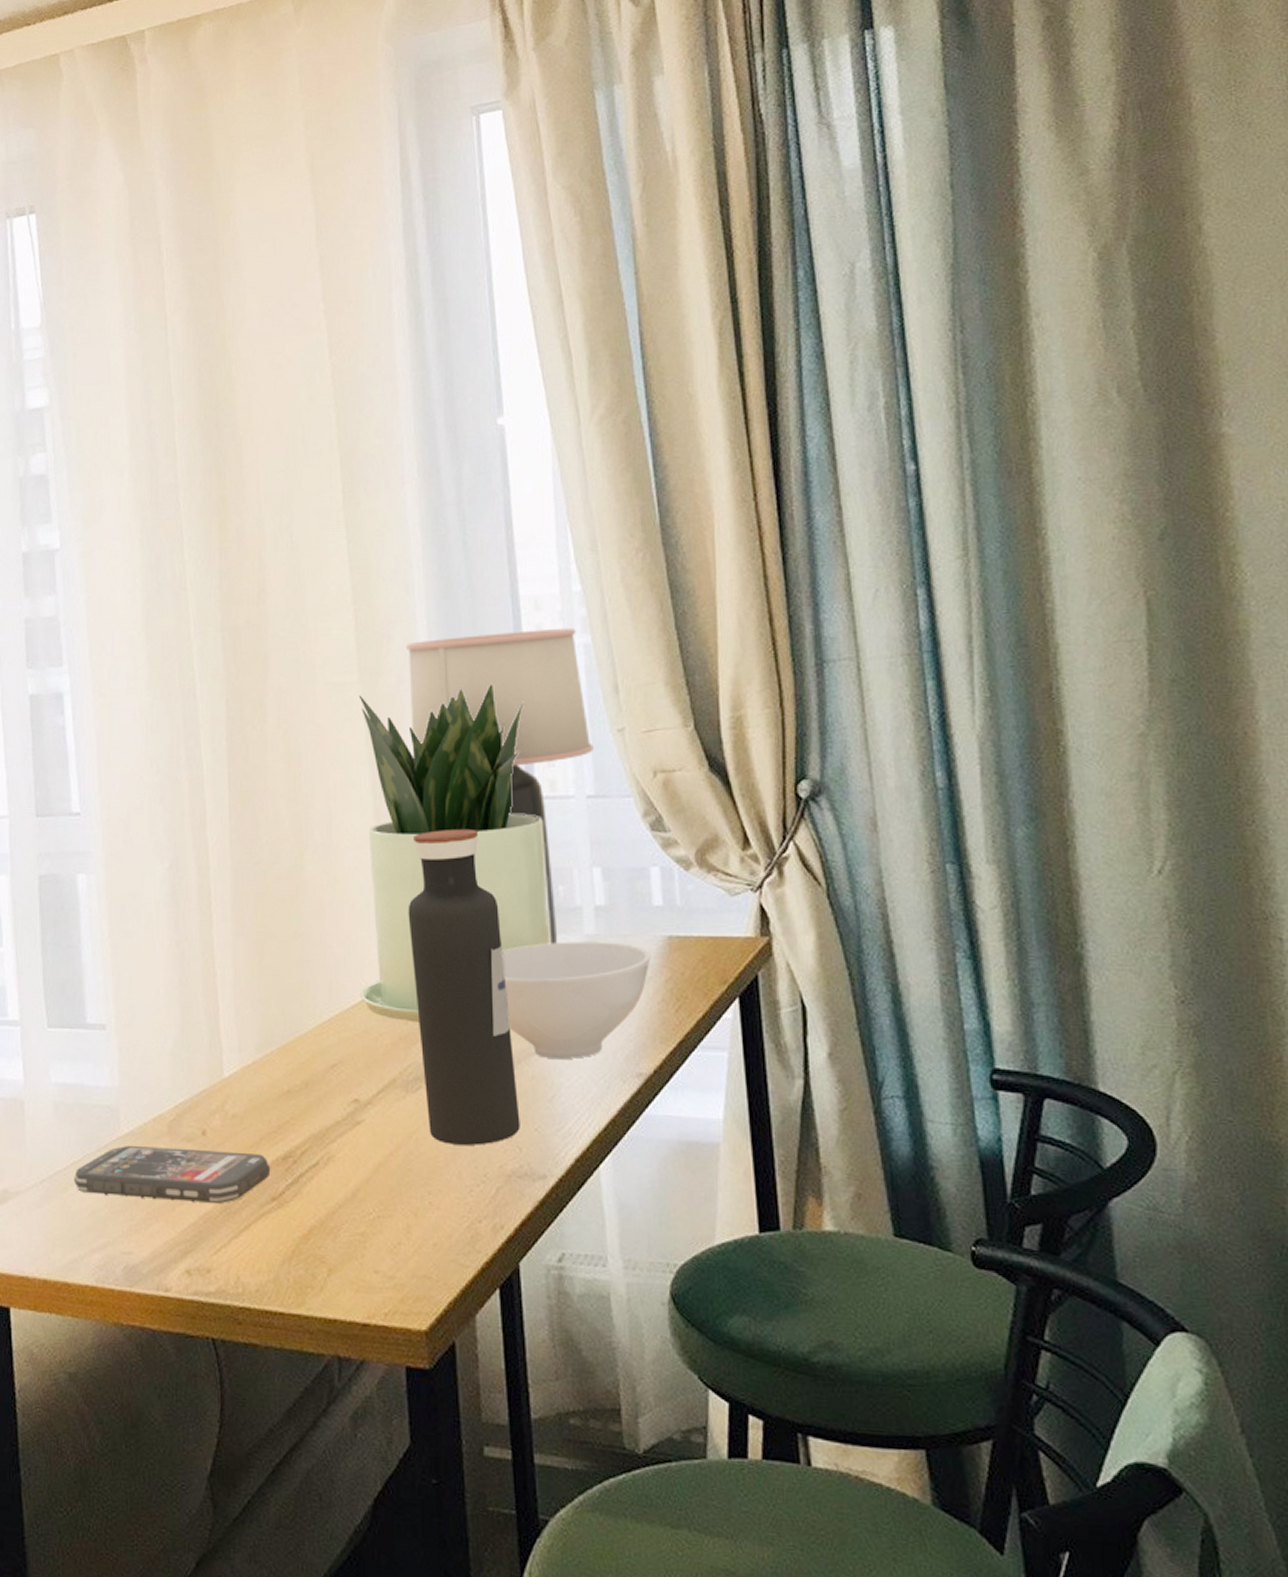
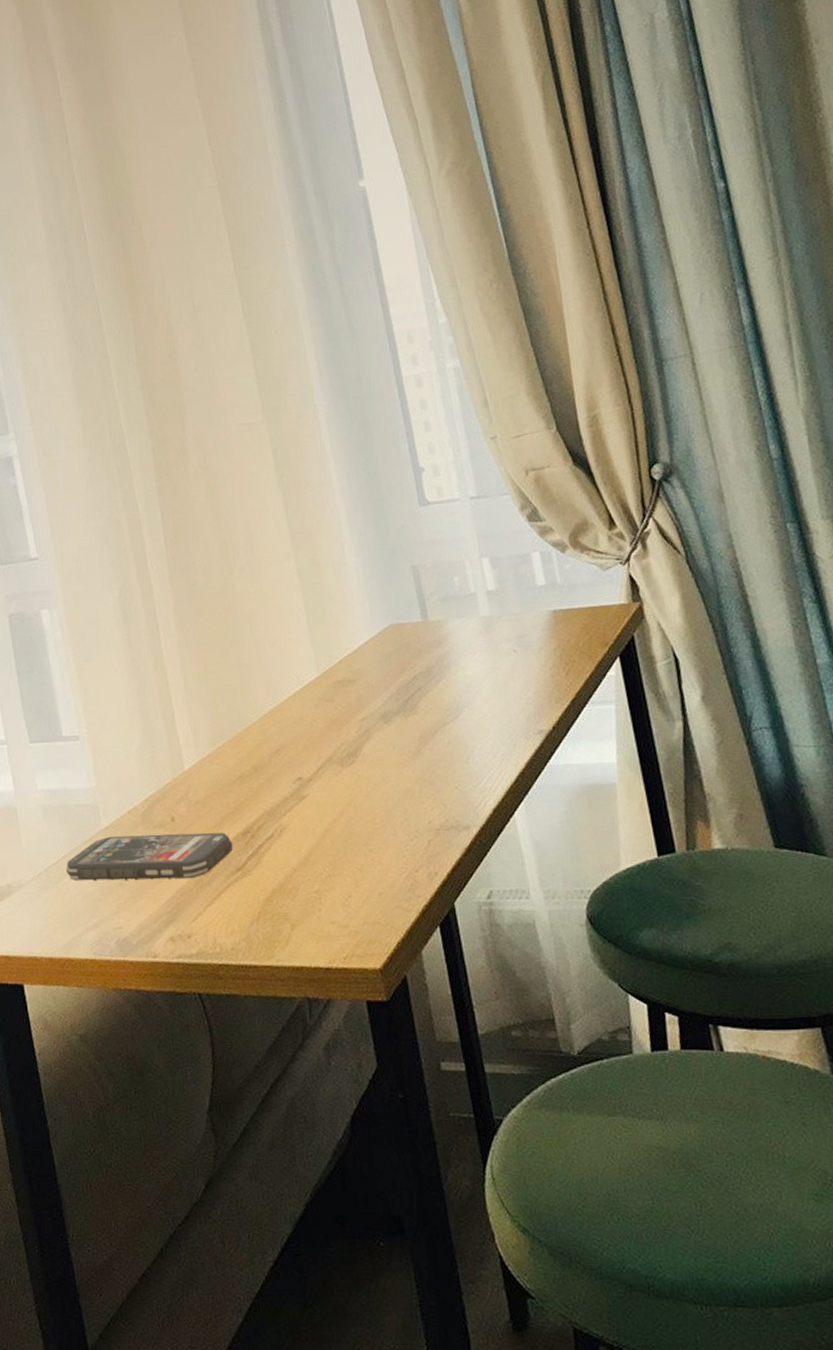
planter: present [358,684,552,1023] -> none [265,411,454,707]
table lamp: present [405,627,594,944] -> none [300,354,472,628]
water bottle: present [408,828,520,1145] -> none [325,536,443,808]
bowl: present [502,941,651,1059] -> none [411,620,540,726]

